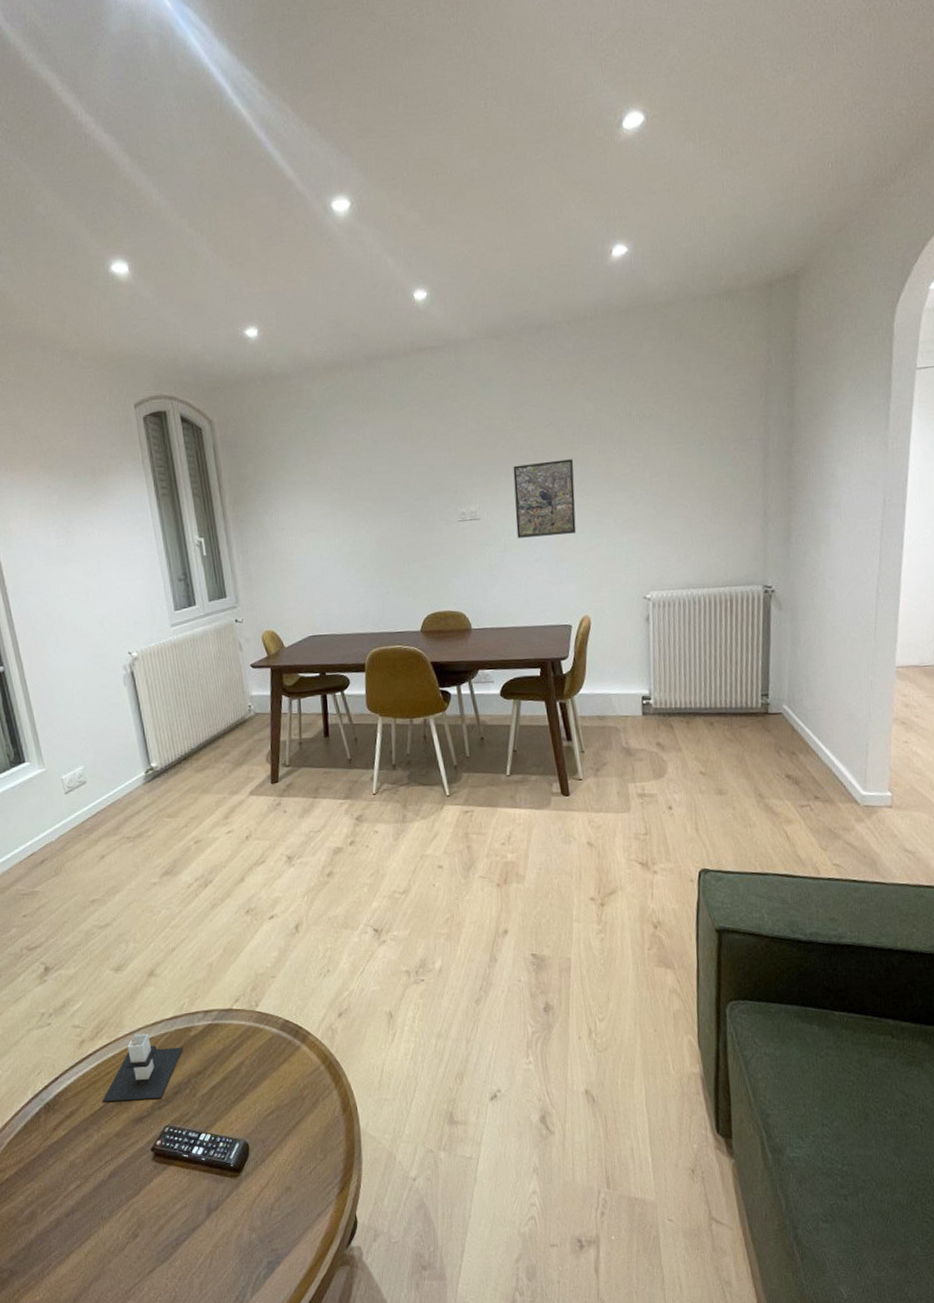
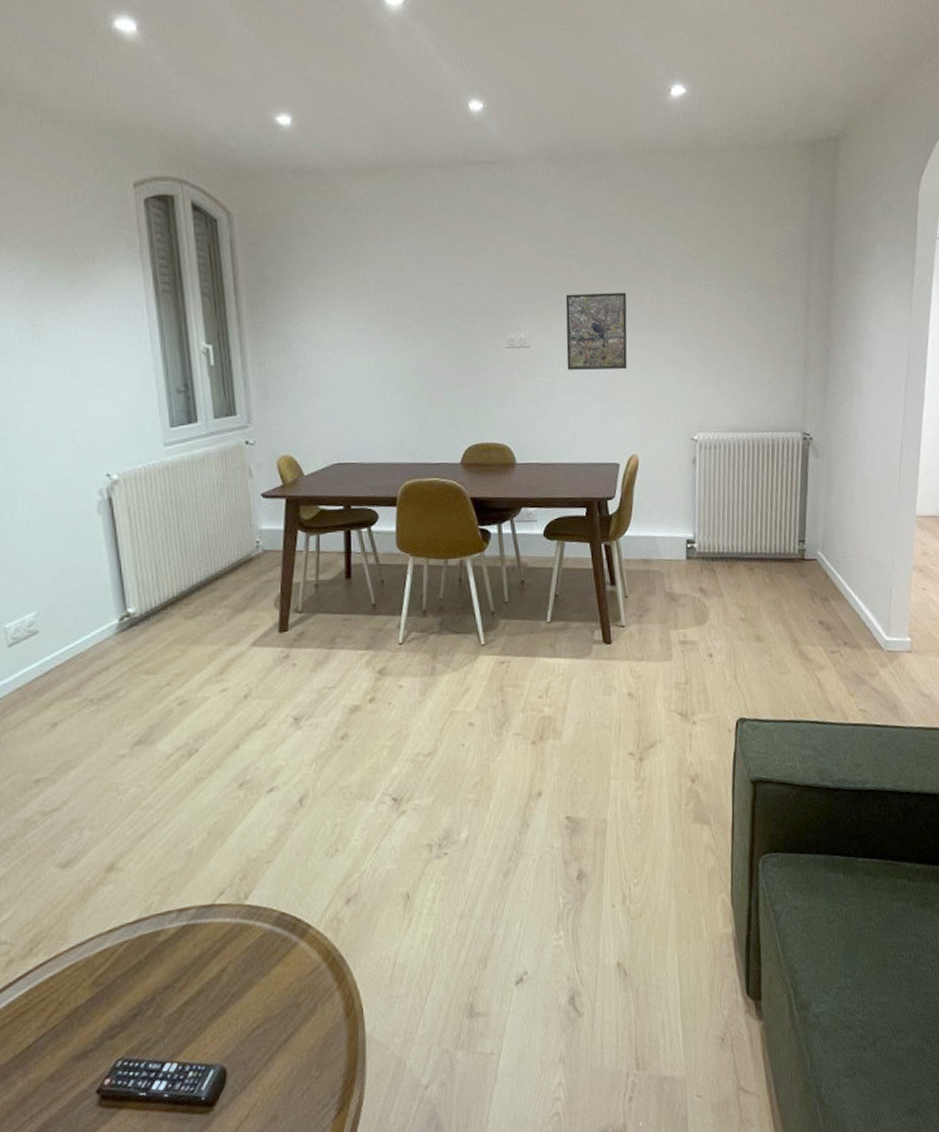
candle: present [102,1033,183,1102] -> none [33,943,148,1038]

